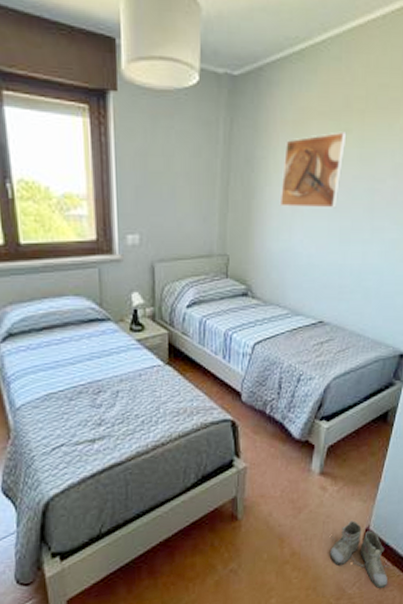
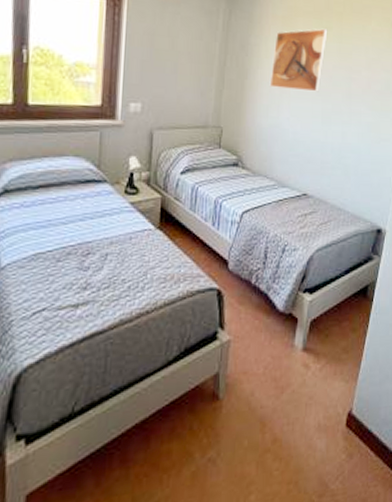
boots: present [329,520,389,588] -> none [311,403,372,483]

